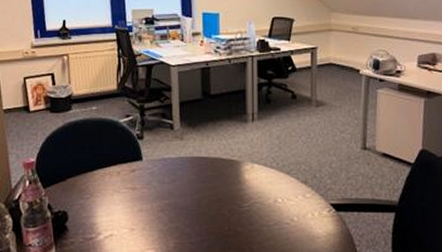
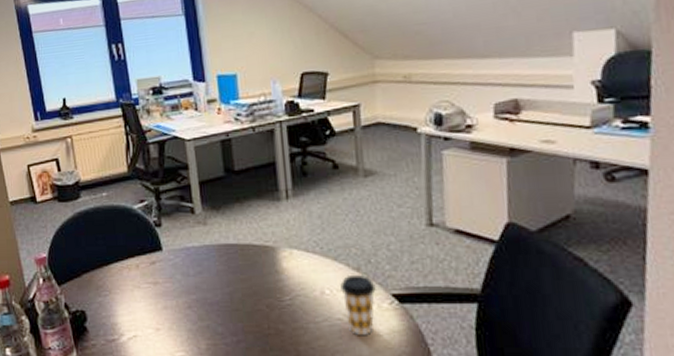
coffee cup: none [290,186,320,237] -> present [340,274,378,335]

